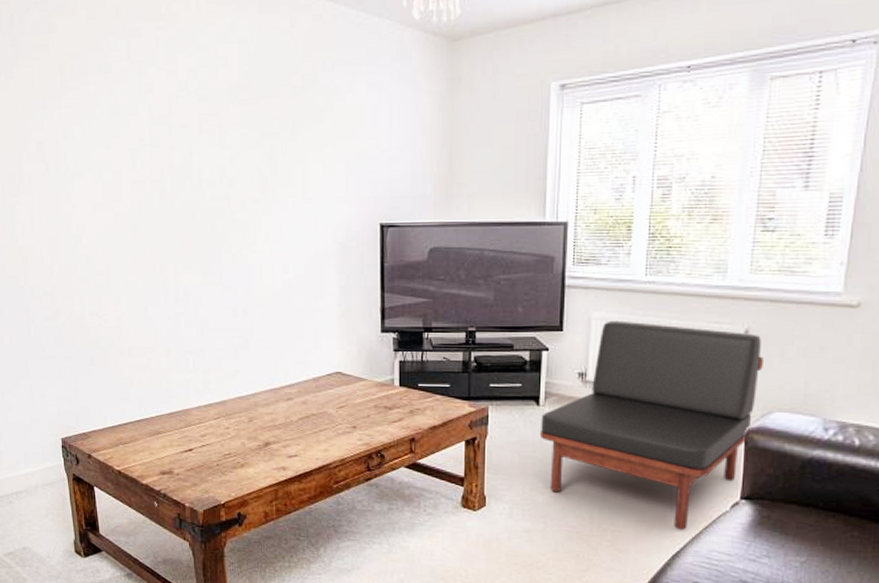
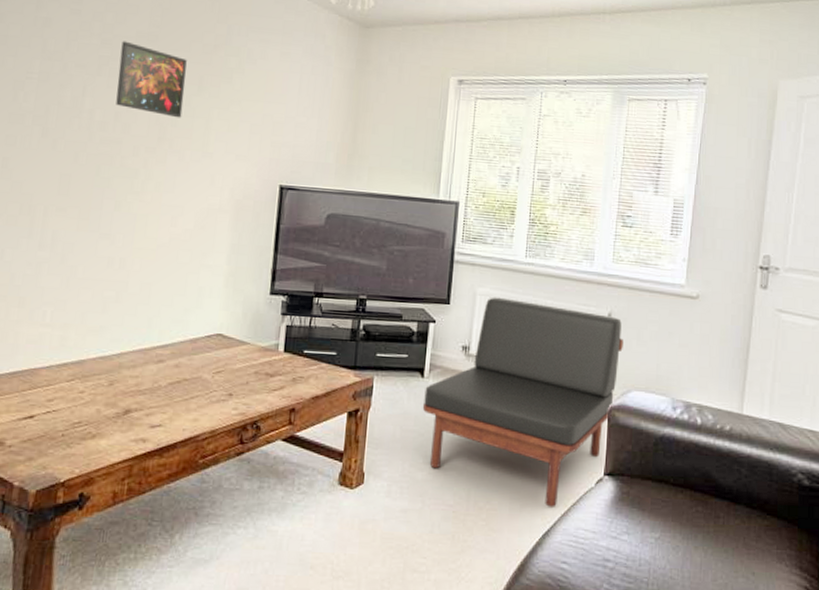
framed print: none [217,95,280,167] -> present [116,41,187,118]

